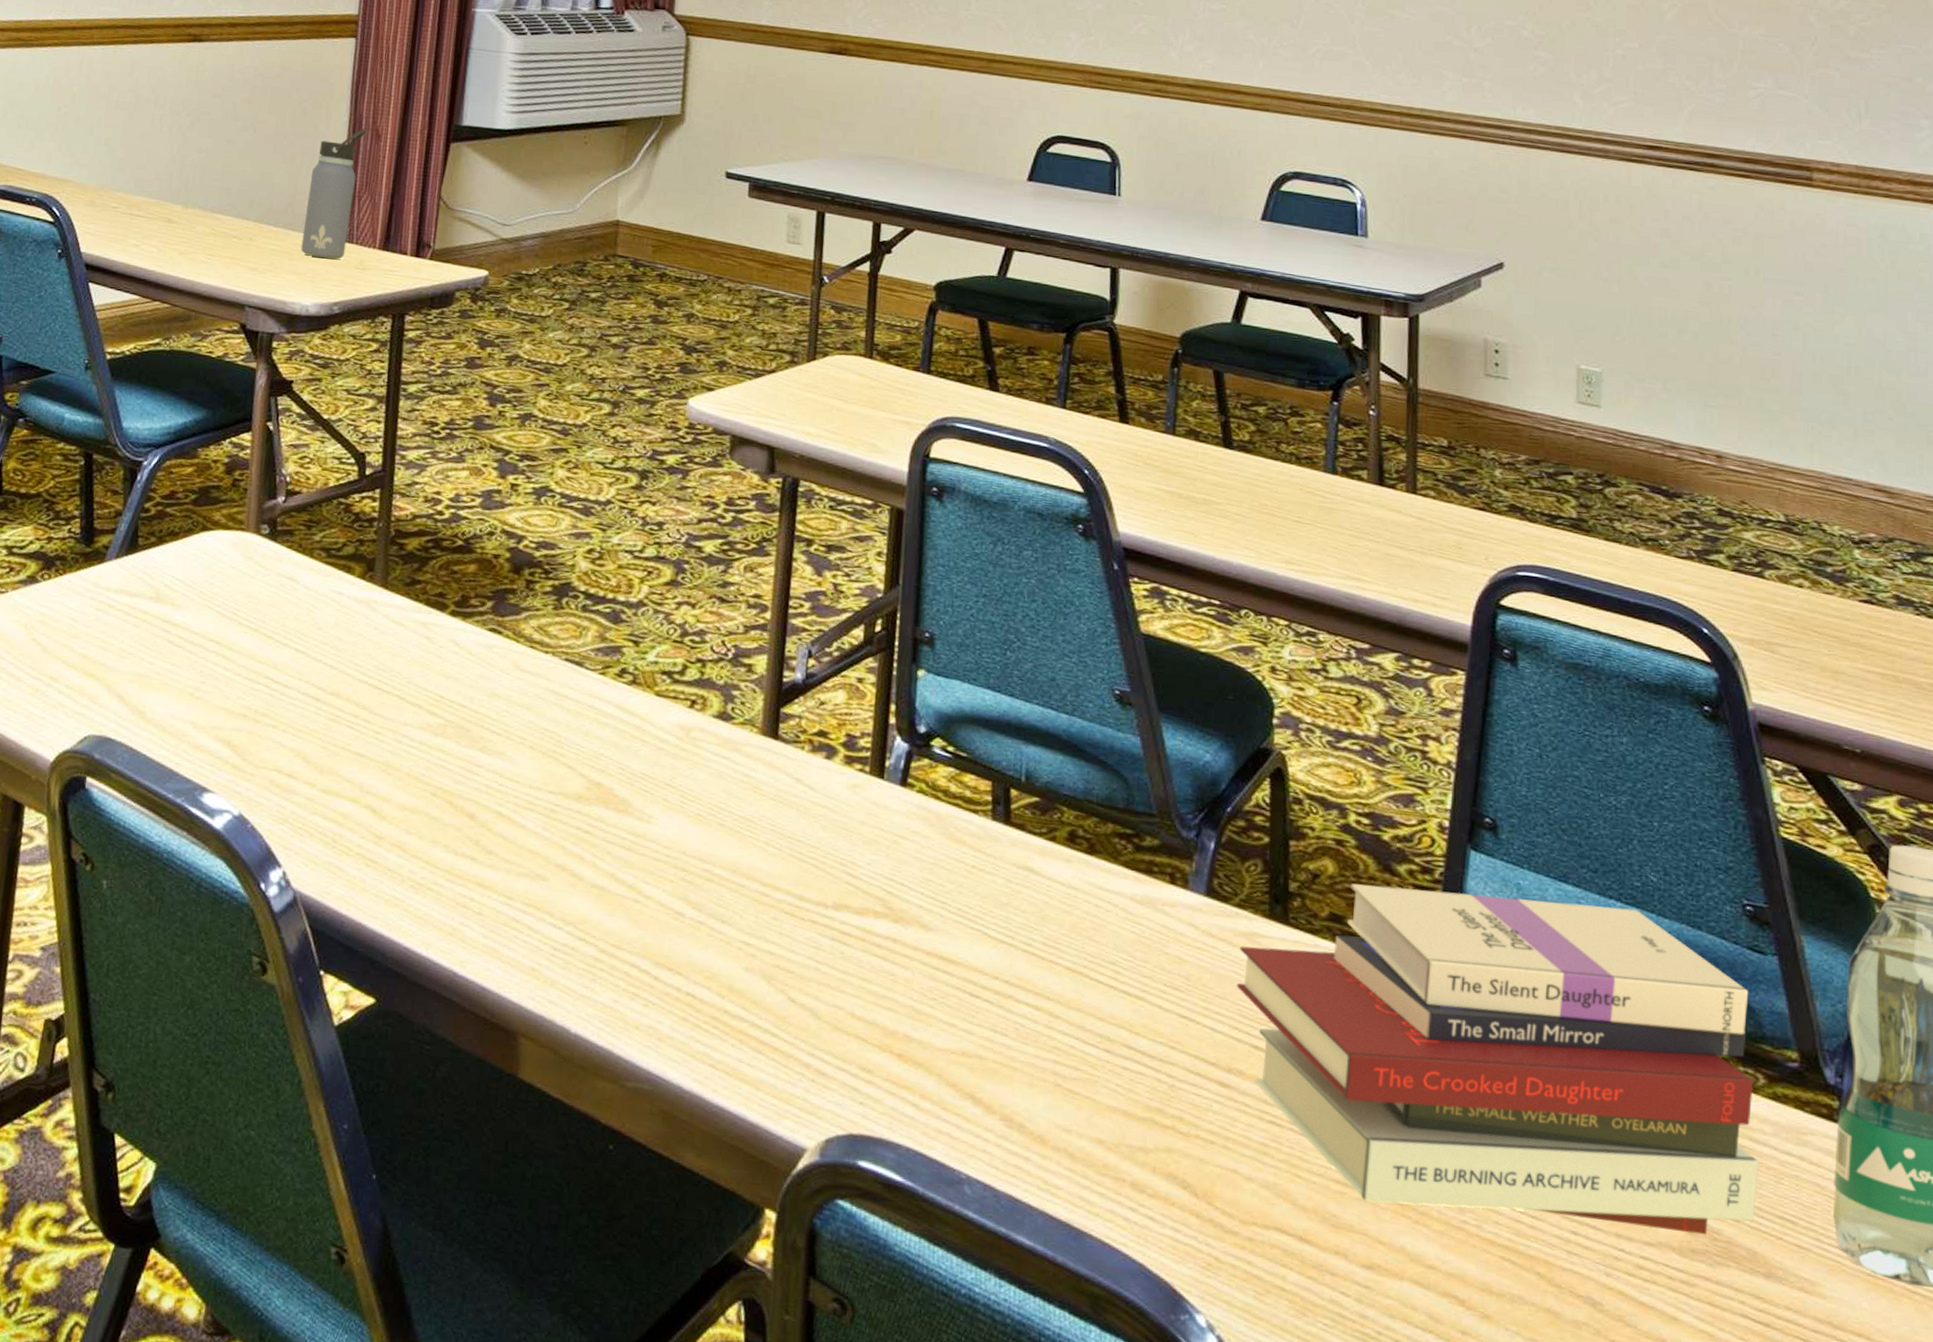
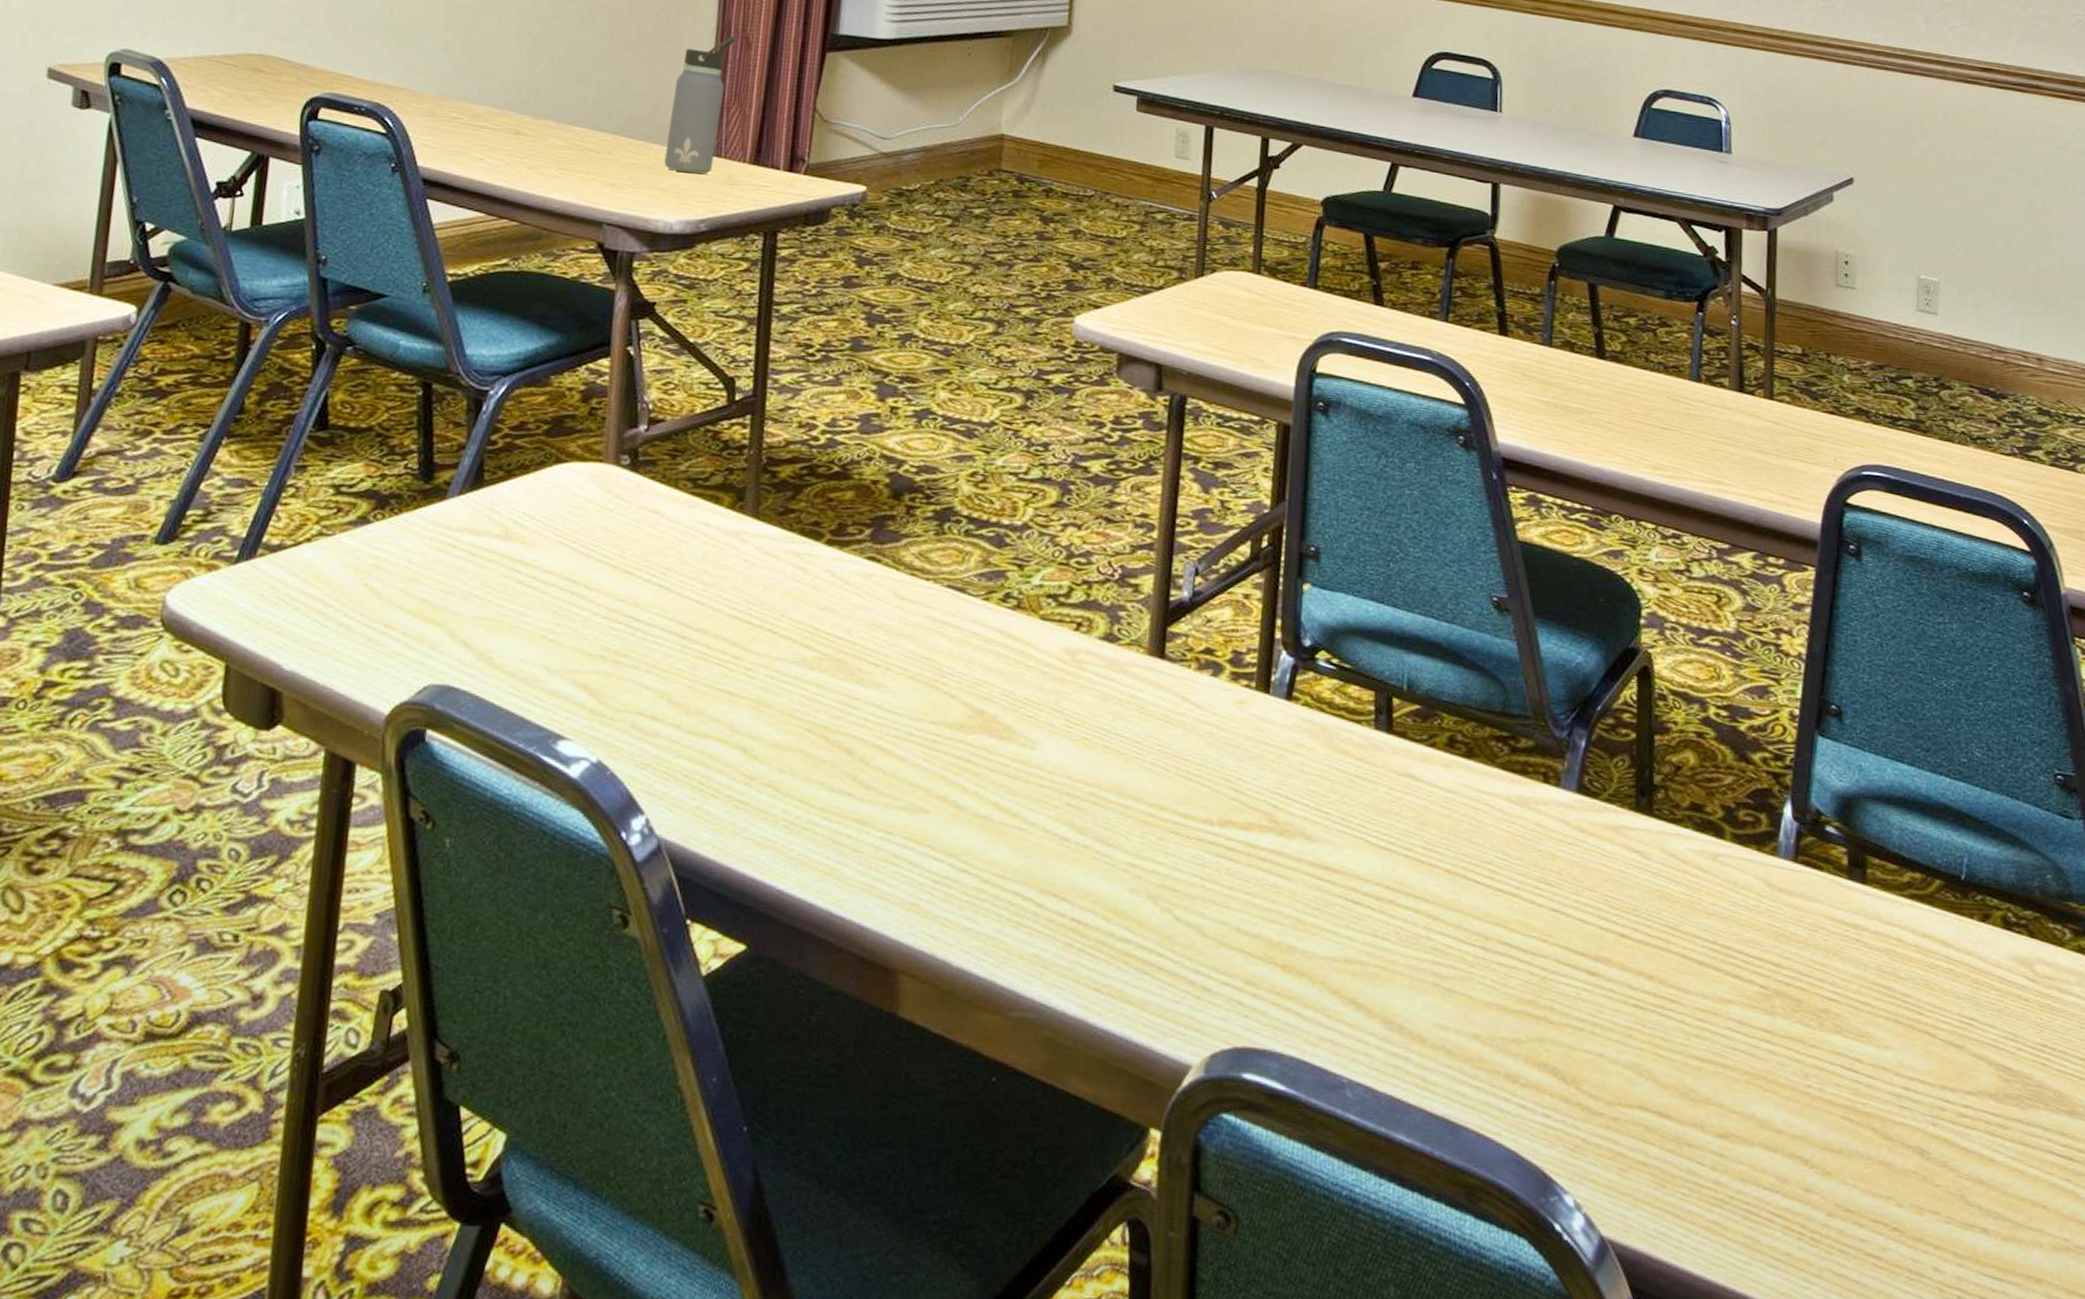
books: present [1237,884,1759,1235] -> none [1605,773,2065,1081]

